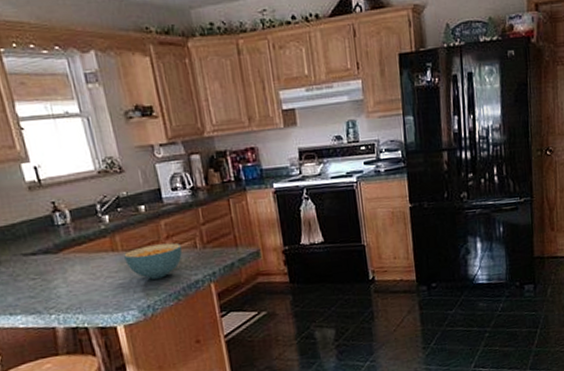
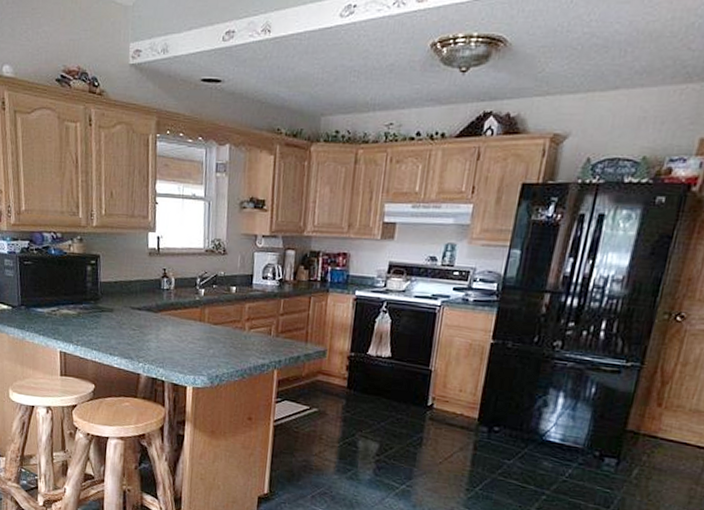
cereal bowl: present [124,243,183,280] -> none [208,323,258,355]

